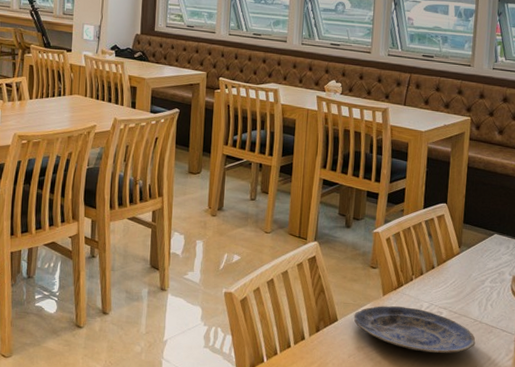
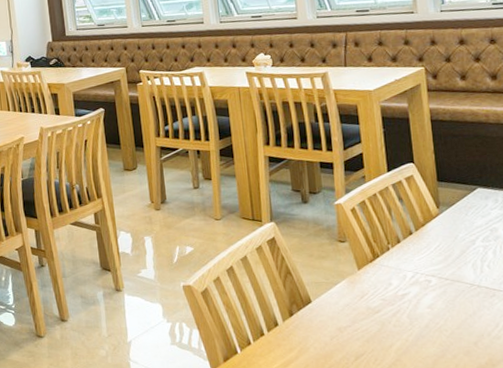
plate: present [353,305,476,353] -> none [328,279,477,326]

